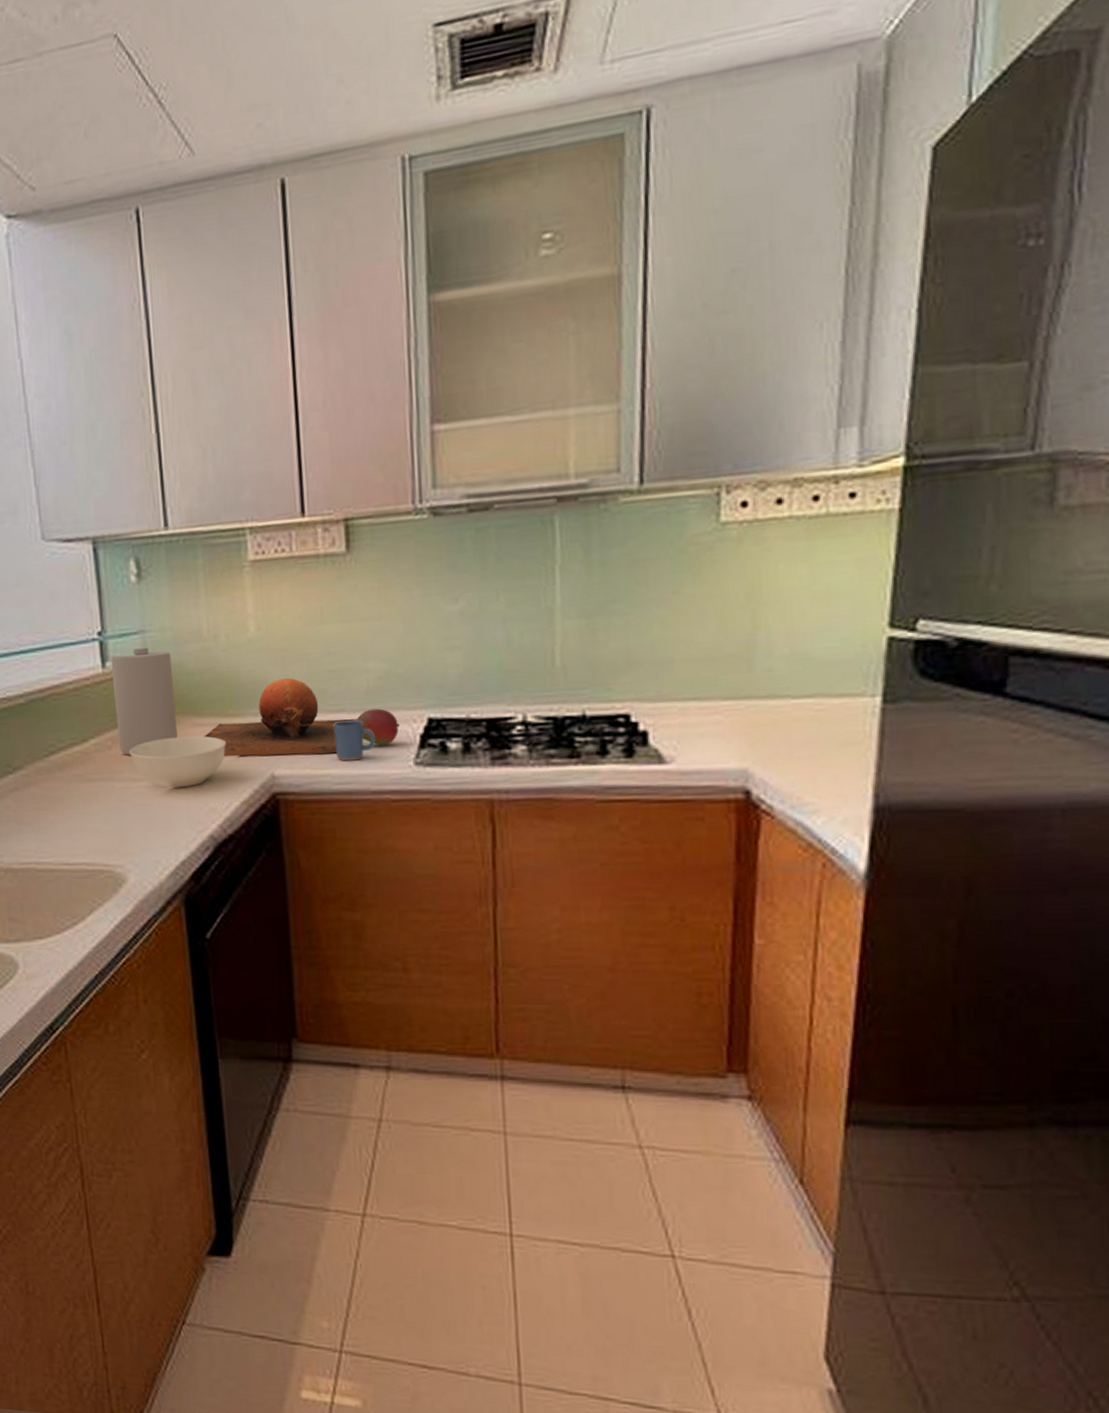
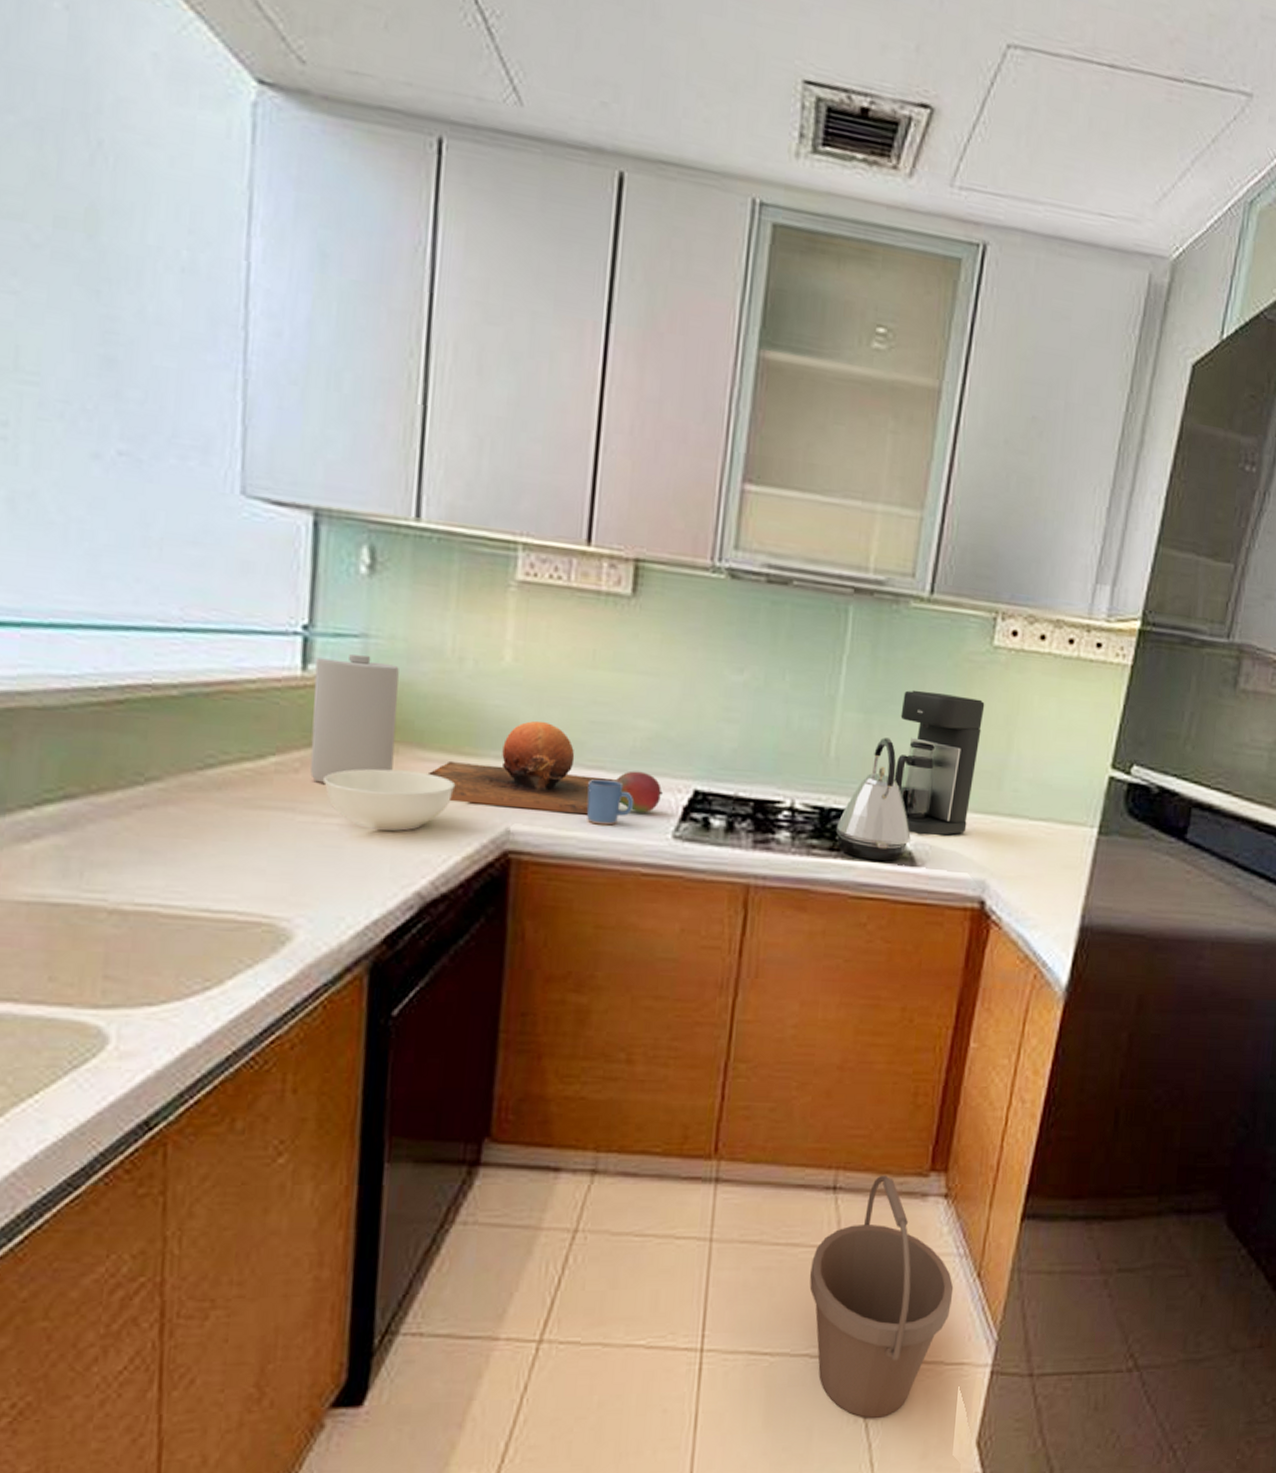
kettle: none [572,638,655,762] -> present [835,737,911,861]
bucket: none [609,1075,773,1319] -> present [809,1175,954,1418]
coffee maker: none [625,581,720,731] -> present [894,690,985,836]

